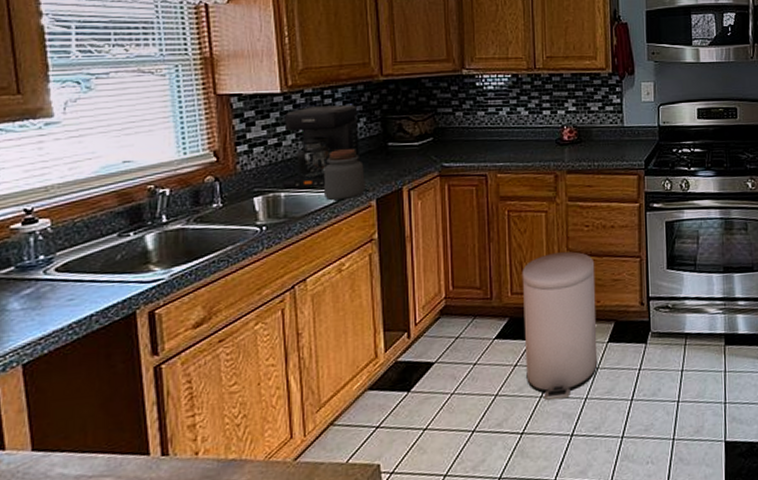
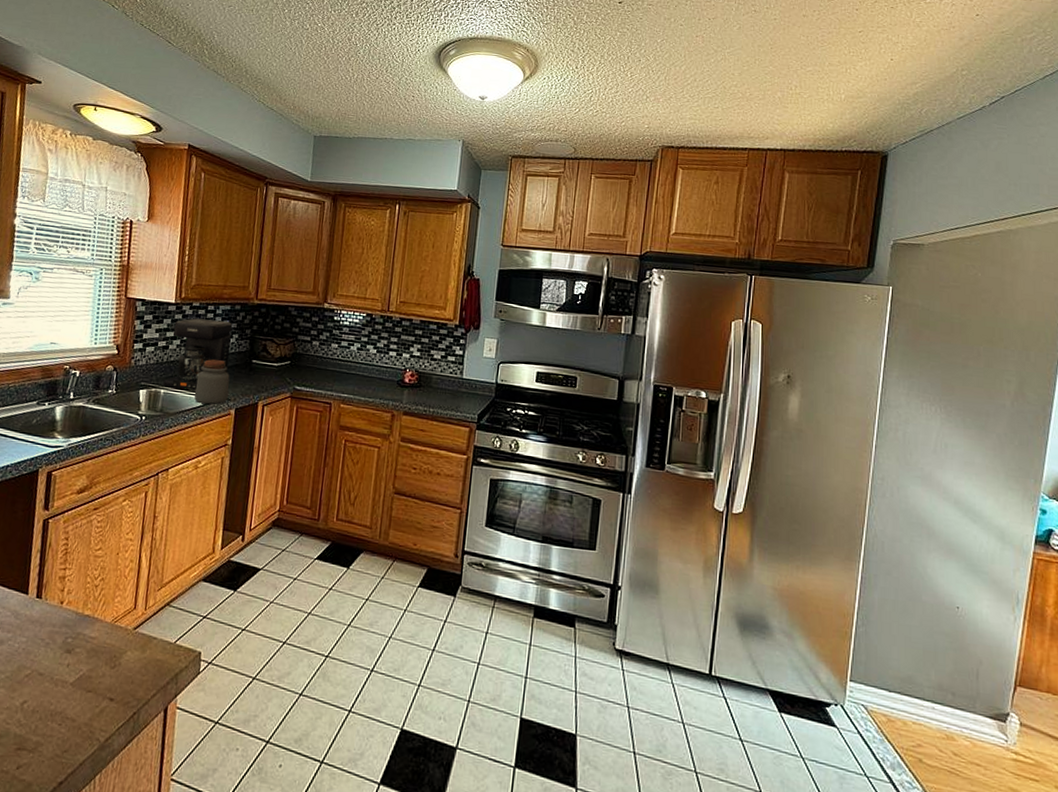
pedal bin: present [521,251,598,401] -> none [338,488,417,633]

